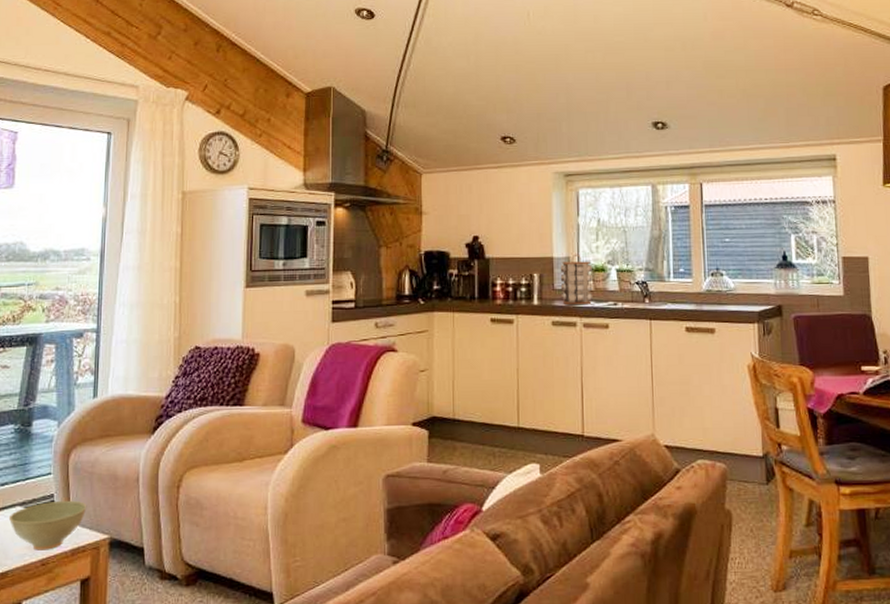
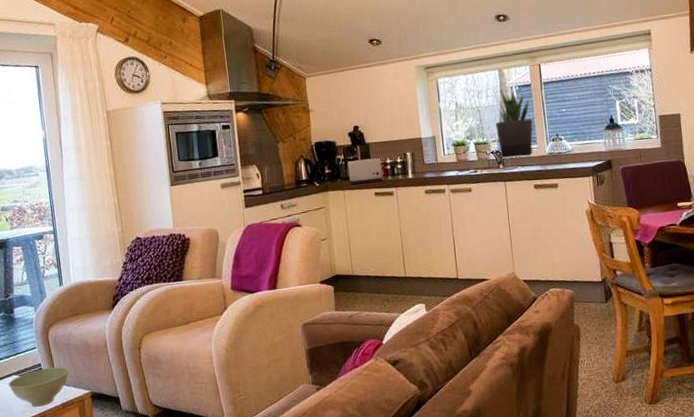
toaster: none [461,276,505,307] -> present [347,157,384,185]
spice rack: present [560,254,593,306] -> none [428,133,457,176]
planter: none [644,209,689,292] -> present [495,90,533,159]

